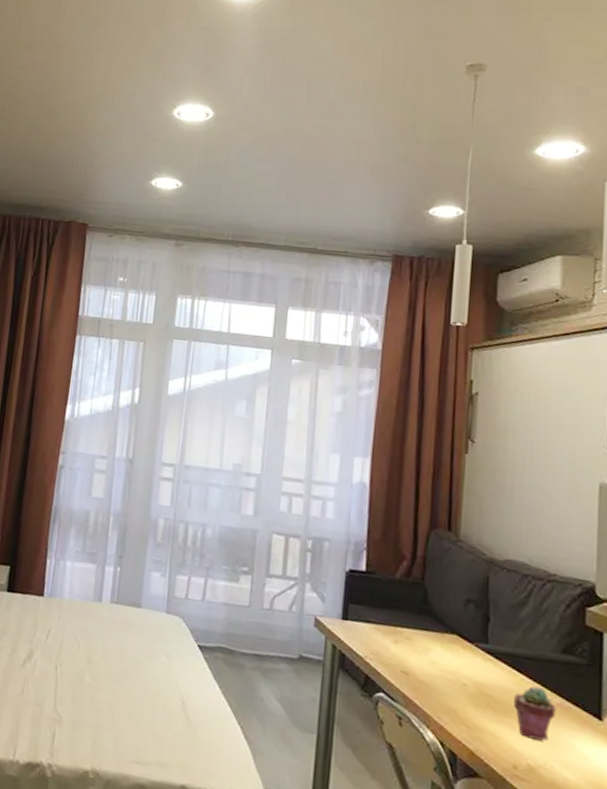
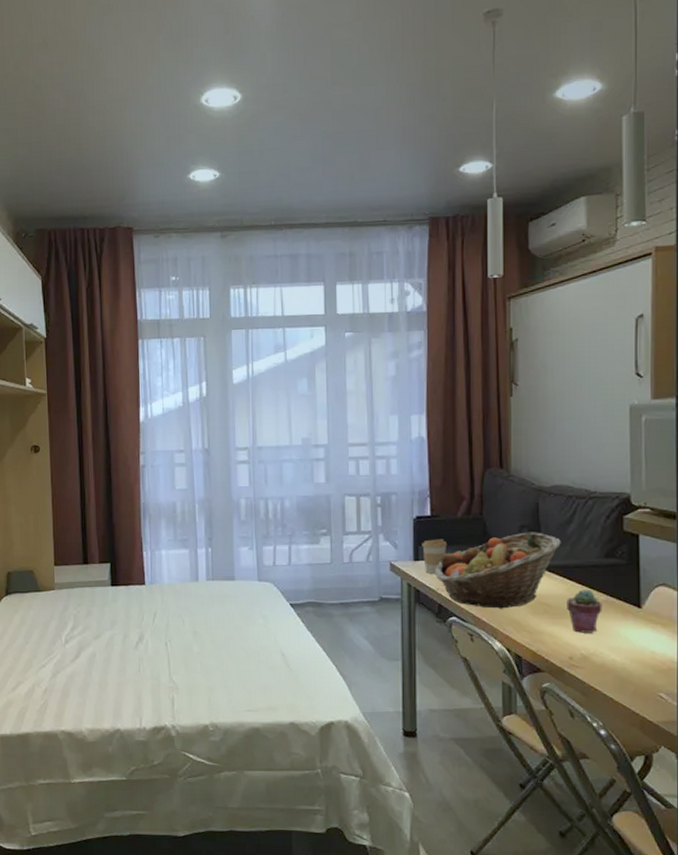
coffee cup: none [352,598,382,639] -> present [422,539,448,574]
fruit basket: none [365,607,512,694] -> present [436,532,561,609]

